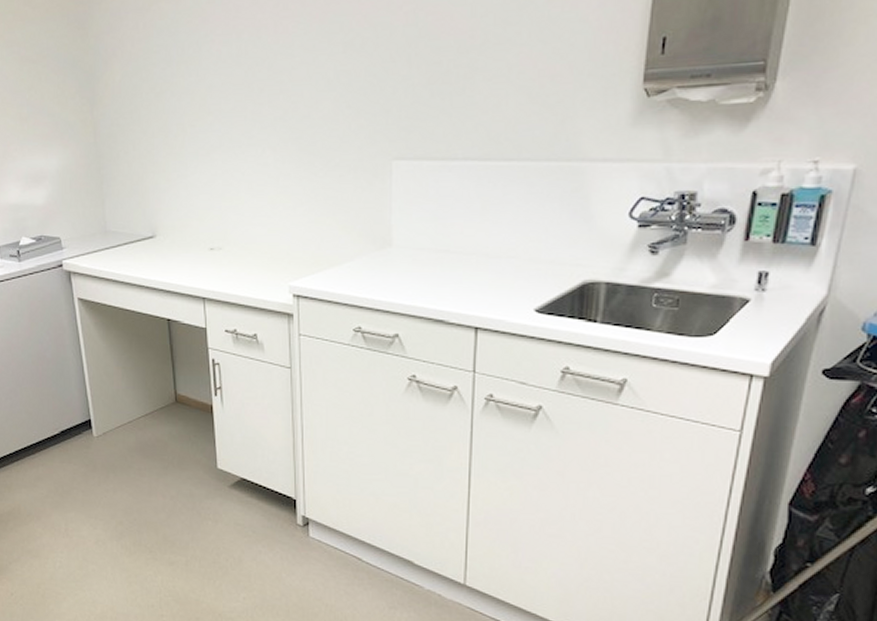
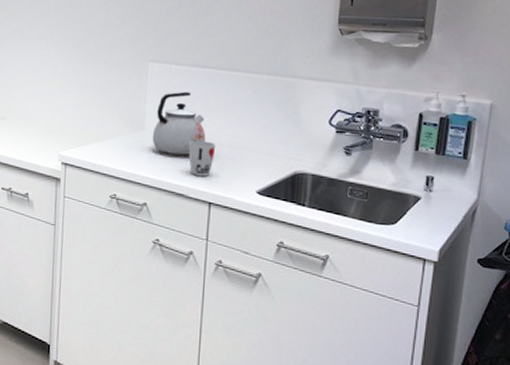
kettle: none [401,193,468,274] -> present [152,91,205,155]
cup: none [448,253,482,297] -> present [189,140,216,177]

